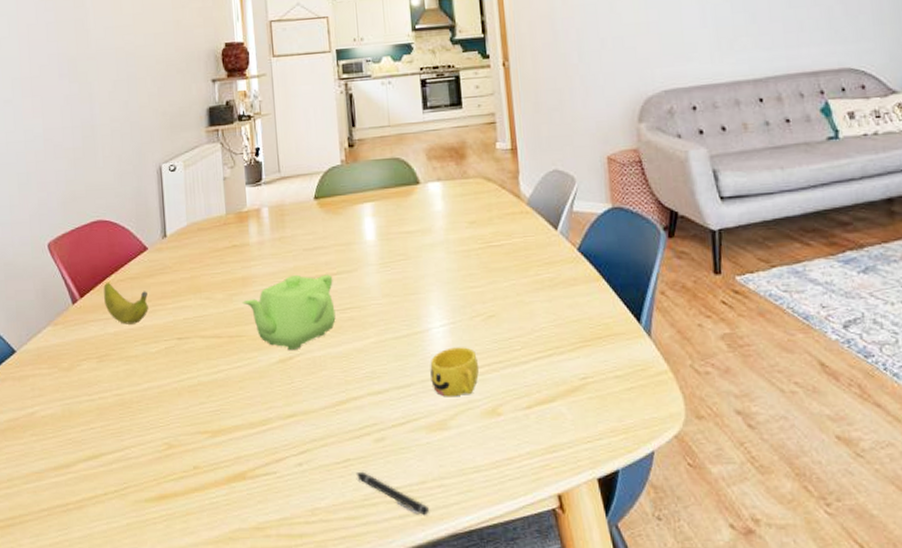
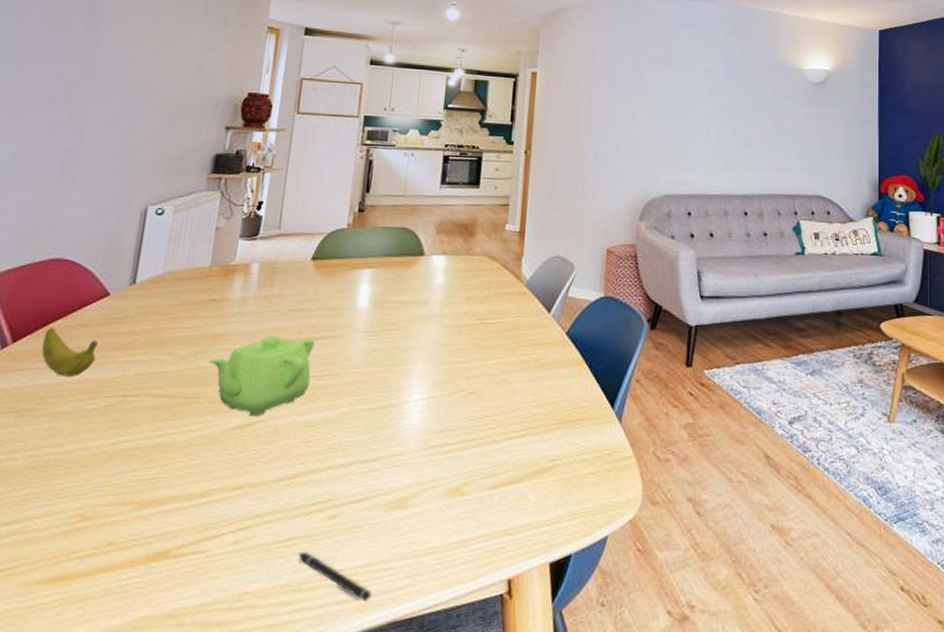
cup: present [430,347,479,397] -> none [399,422,451,474]

